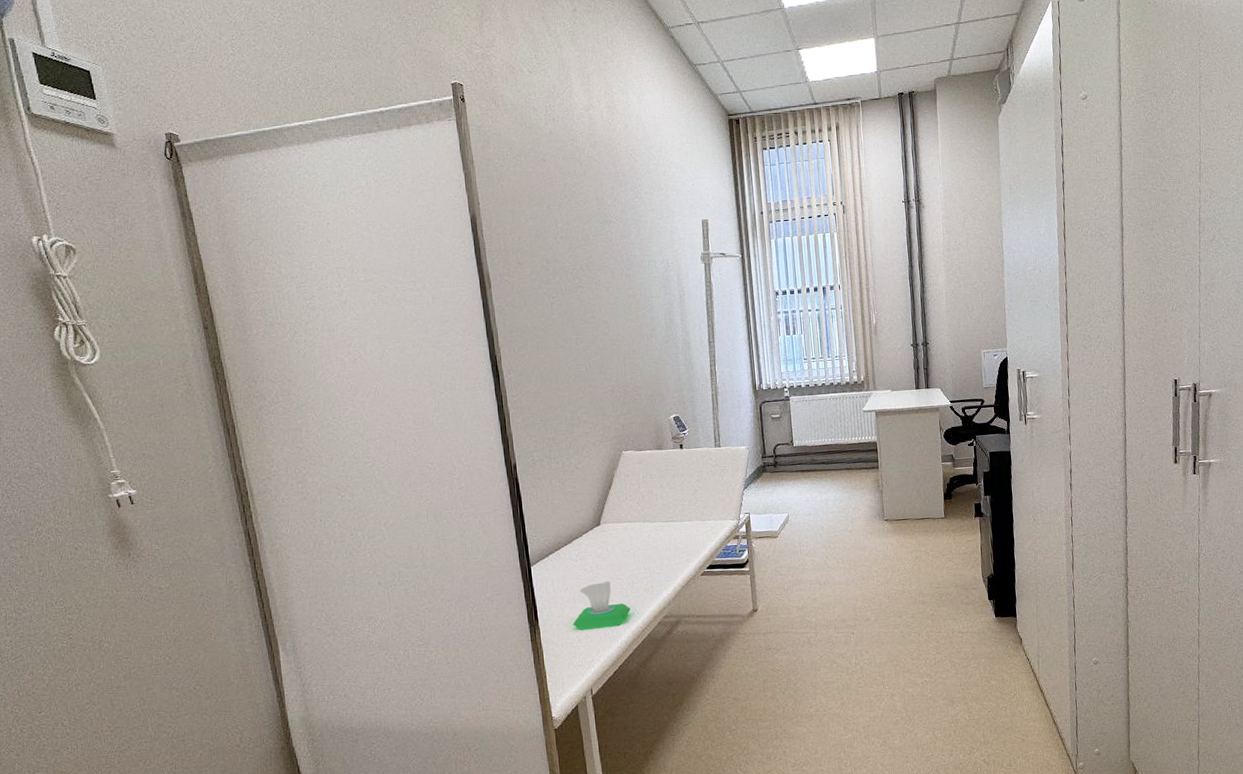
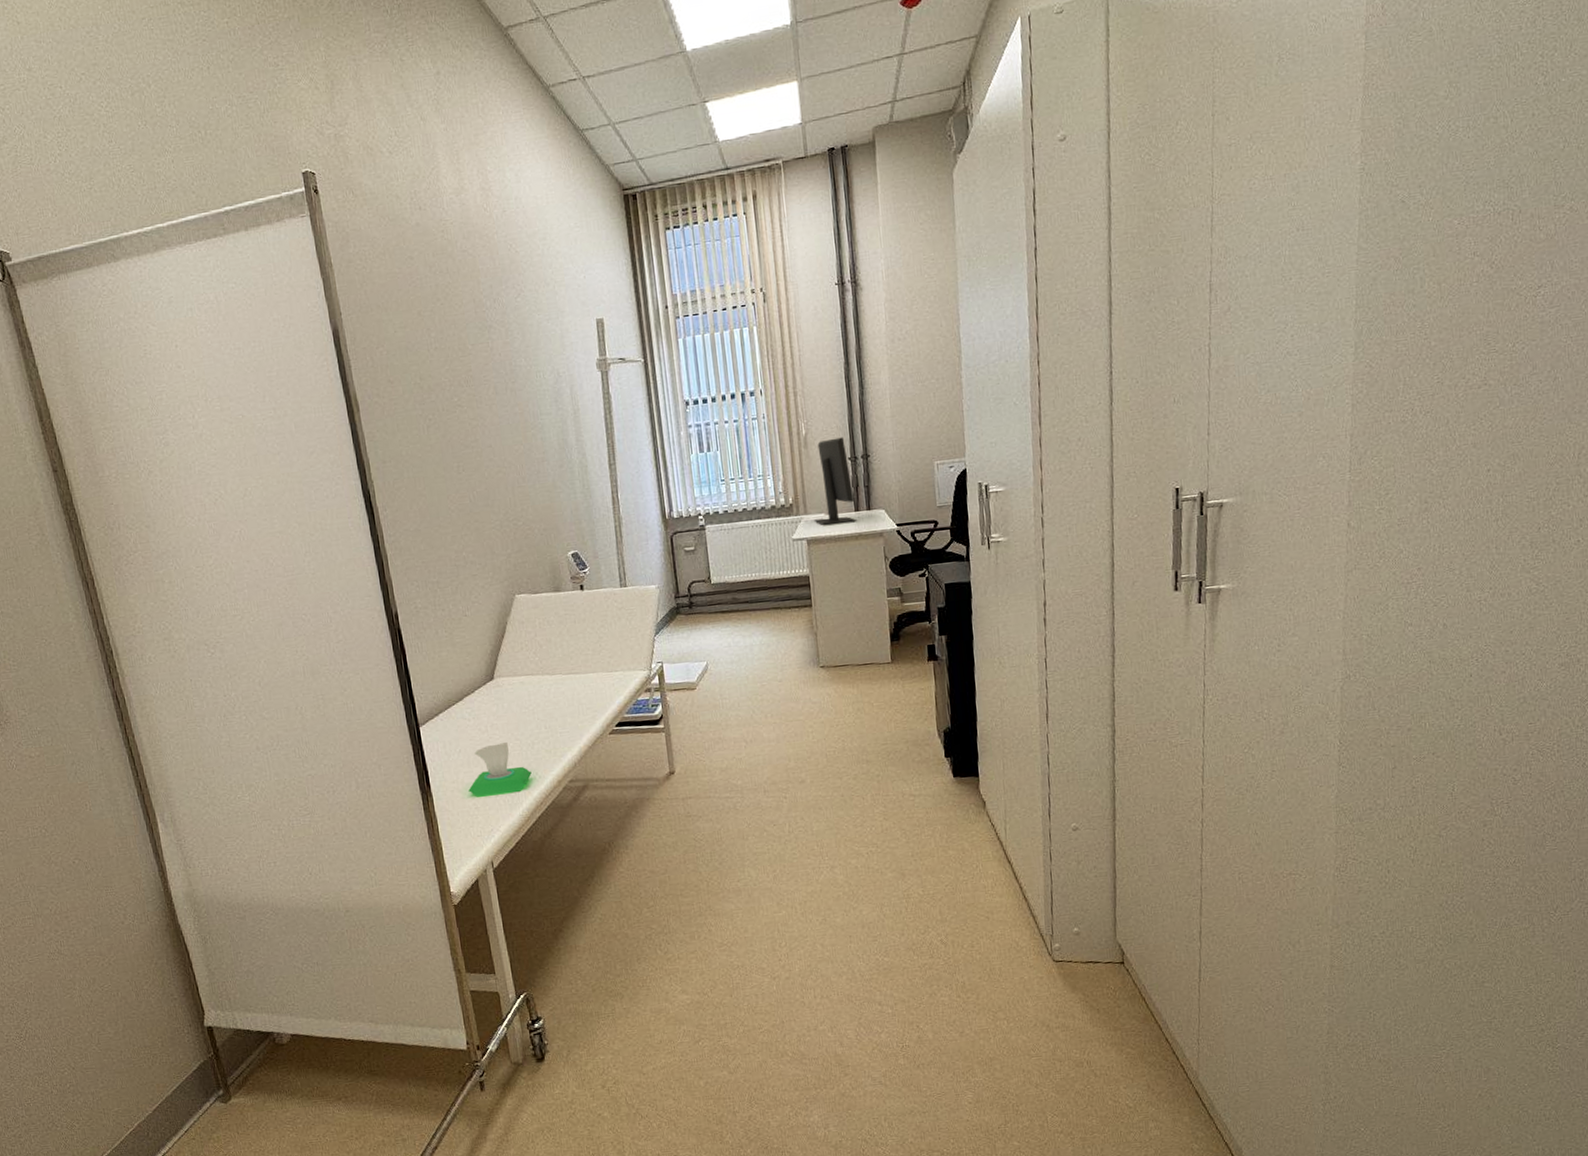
computer monitor: none [882,327,917,401] -> present [815,437,857,526]

